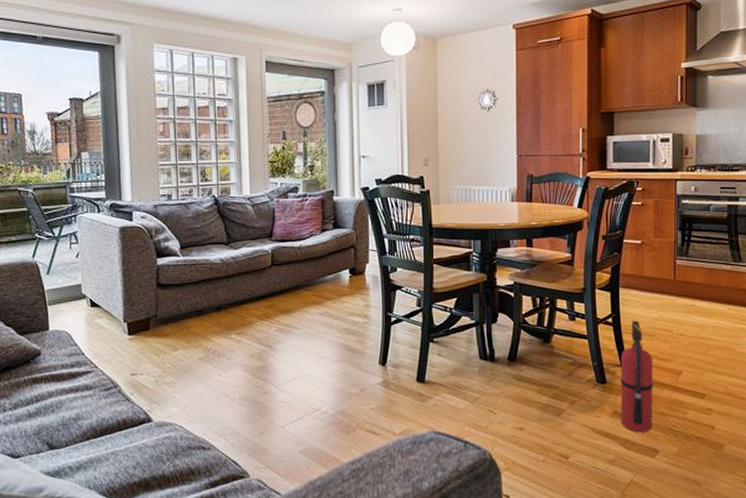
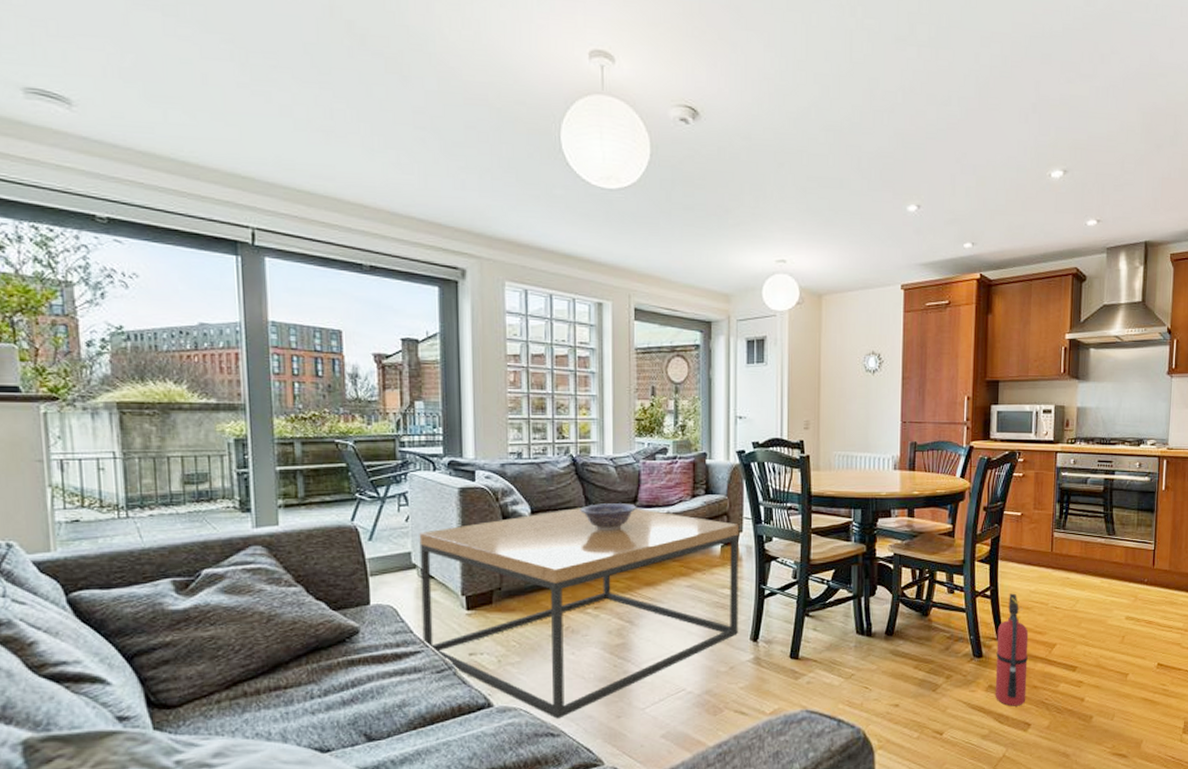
coffee table: none [87,243,367,434] -> present [419,508,738,719]
decorative bowl: none [222,238,273,264] -> present [580,503,637,531]

